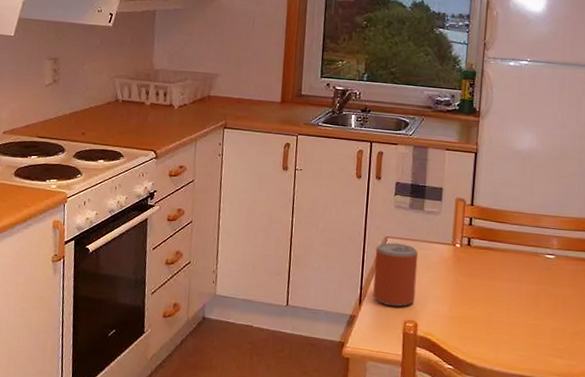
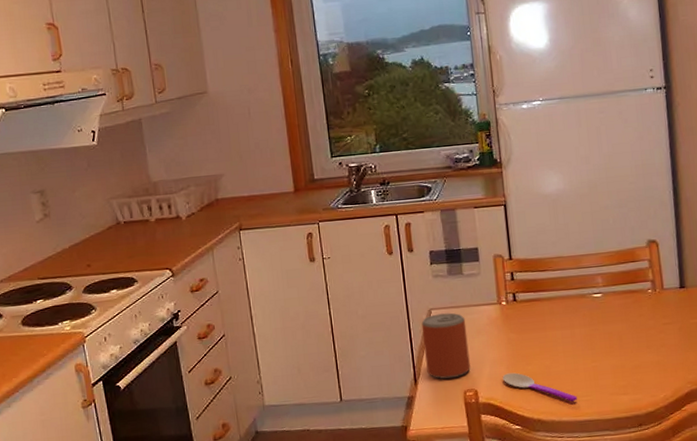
spoon: none [443,313,513,354] -> present [502,372,577,402]

